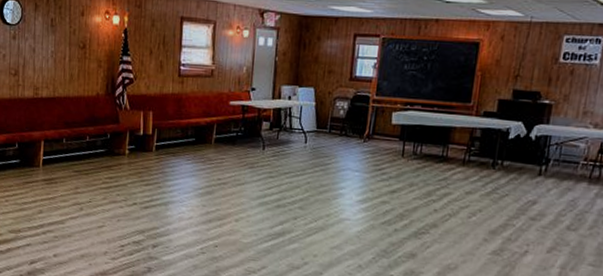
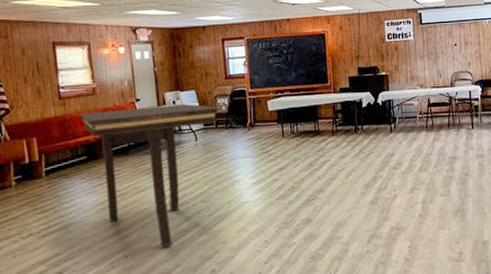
dining table: none [195,94,338,246] -> present [79,104,221,247]

